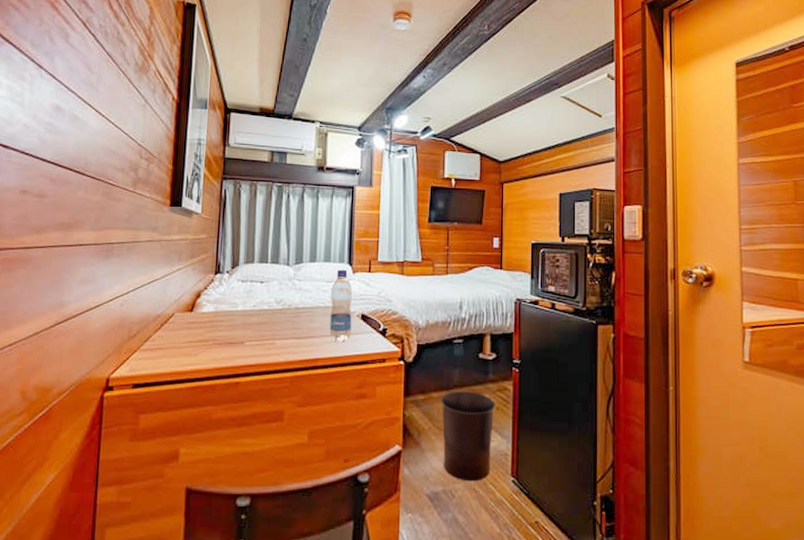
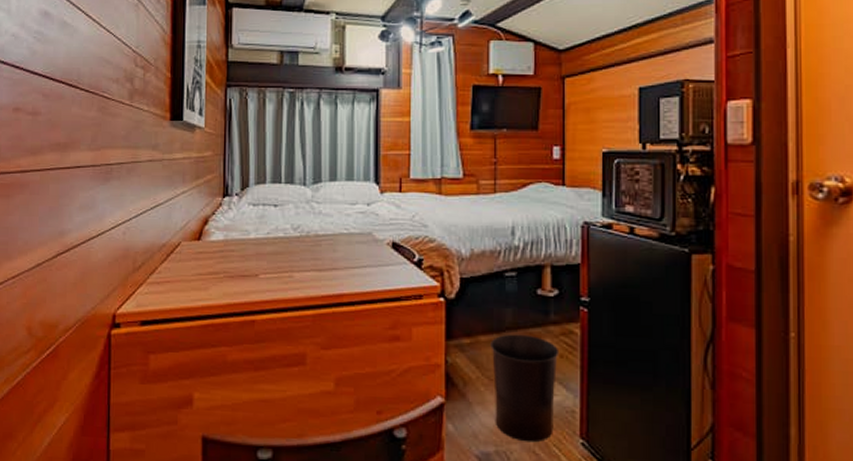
bottle: present [329,269,353,342] -> none [355,189,381,275]

